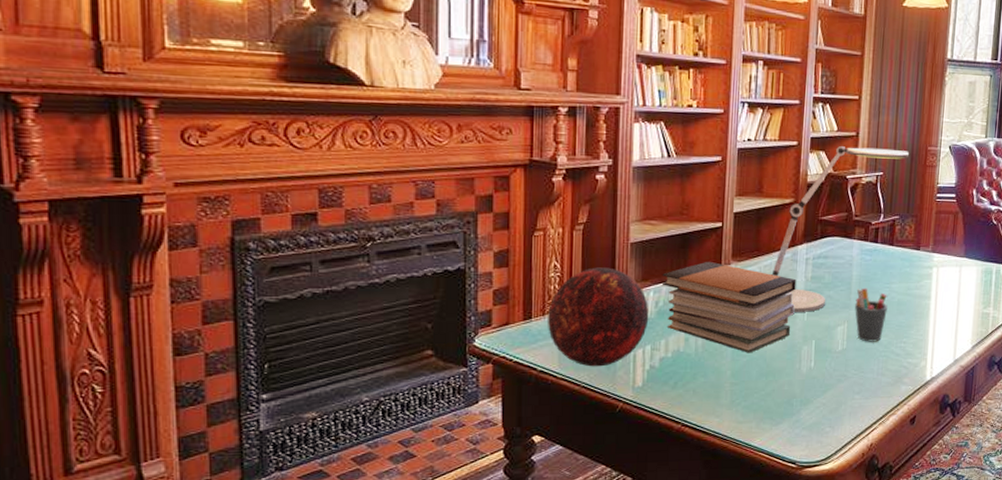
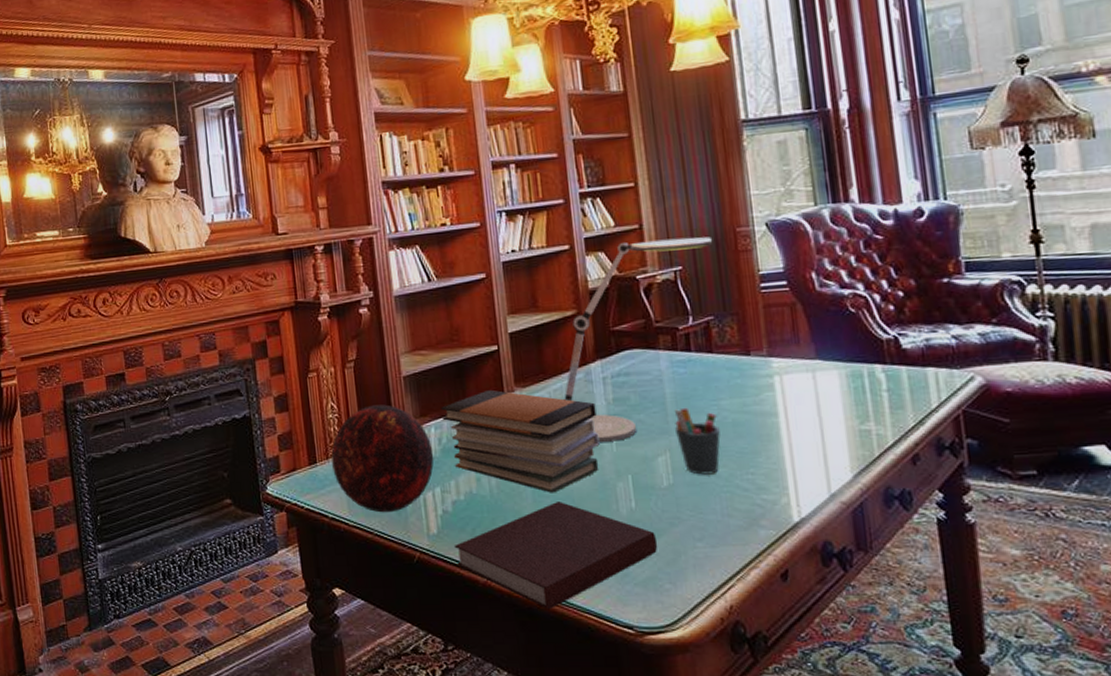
notebook: none [656,361,826,451] -> present [455,502,658,610]

